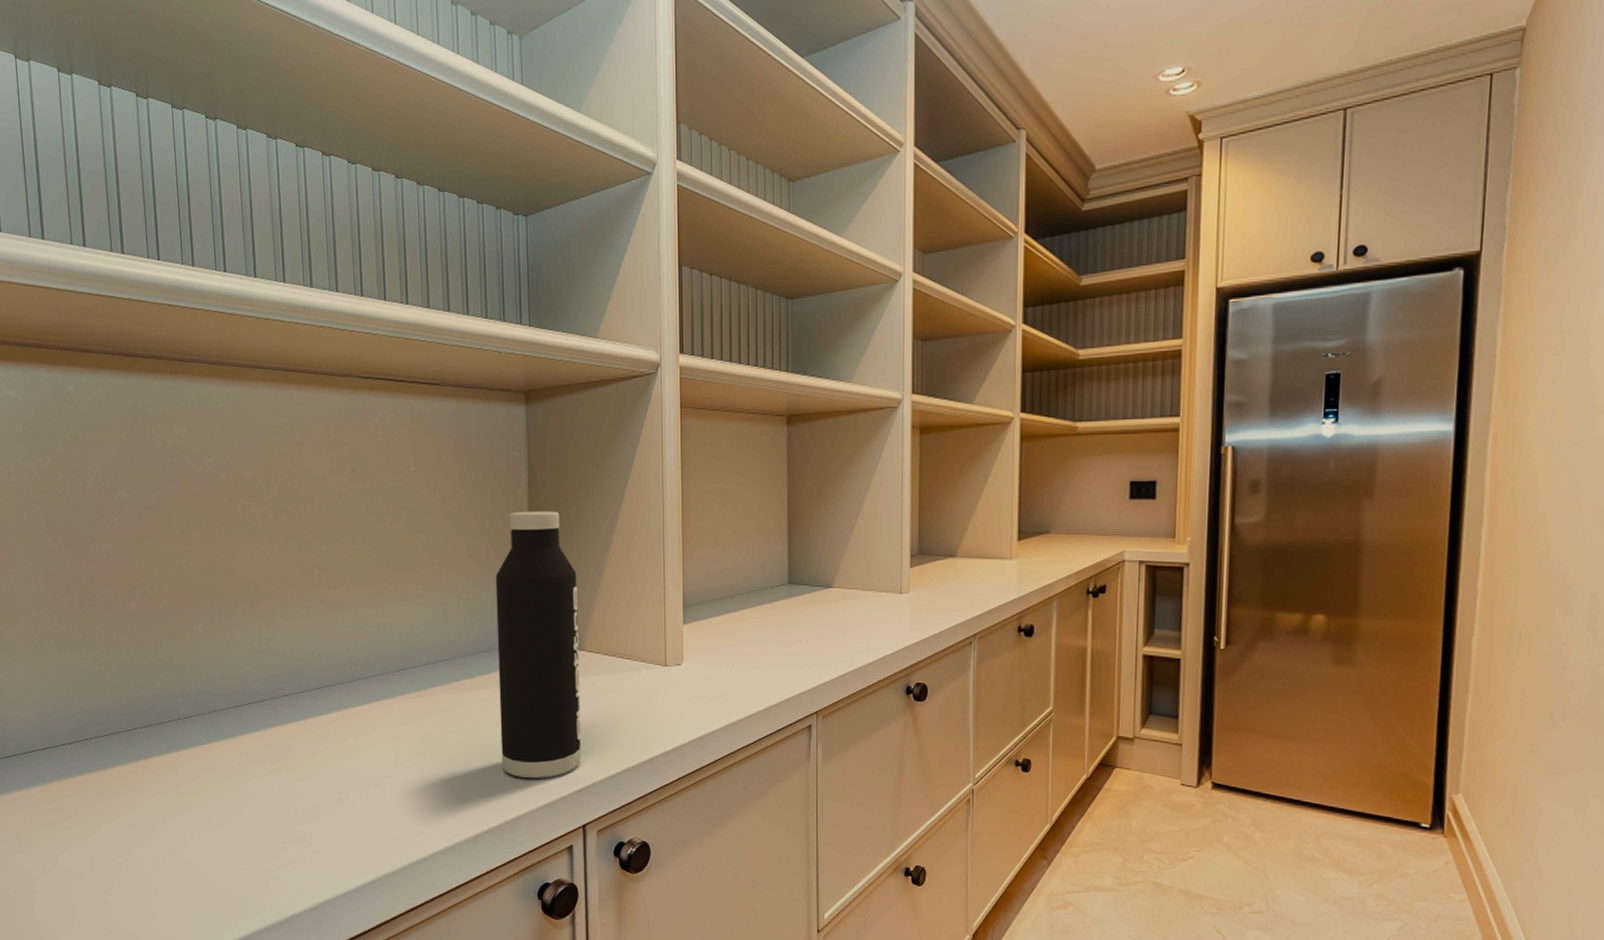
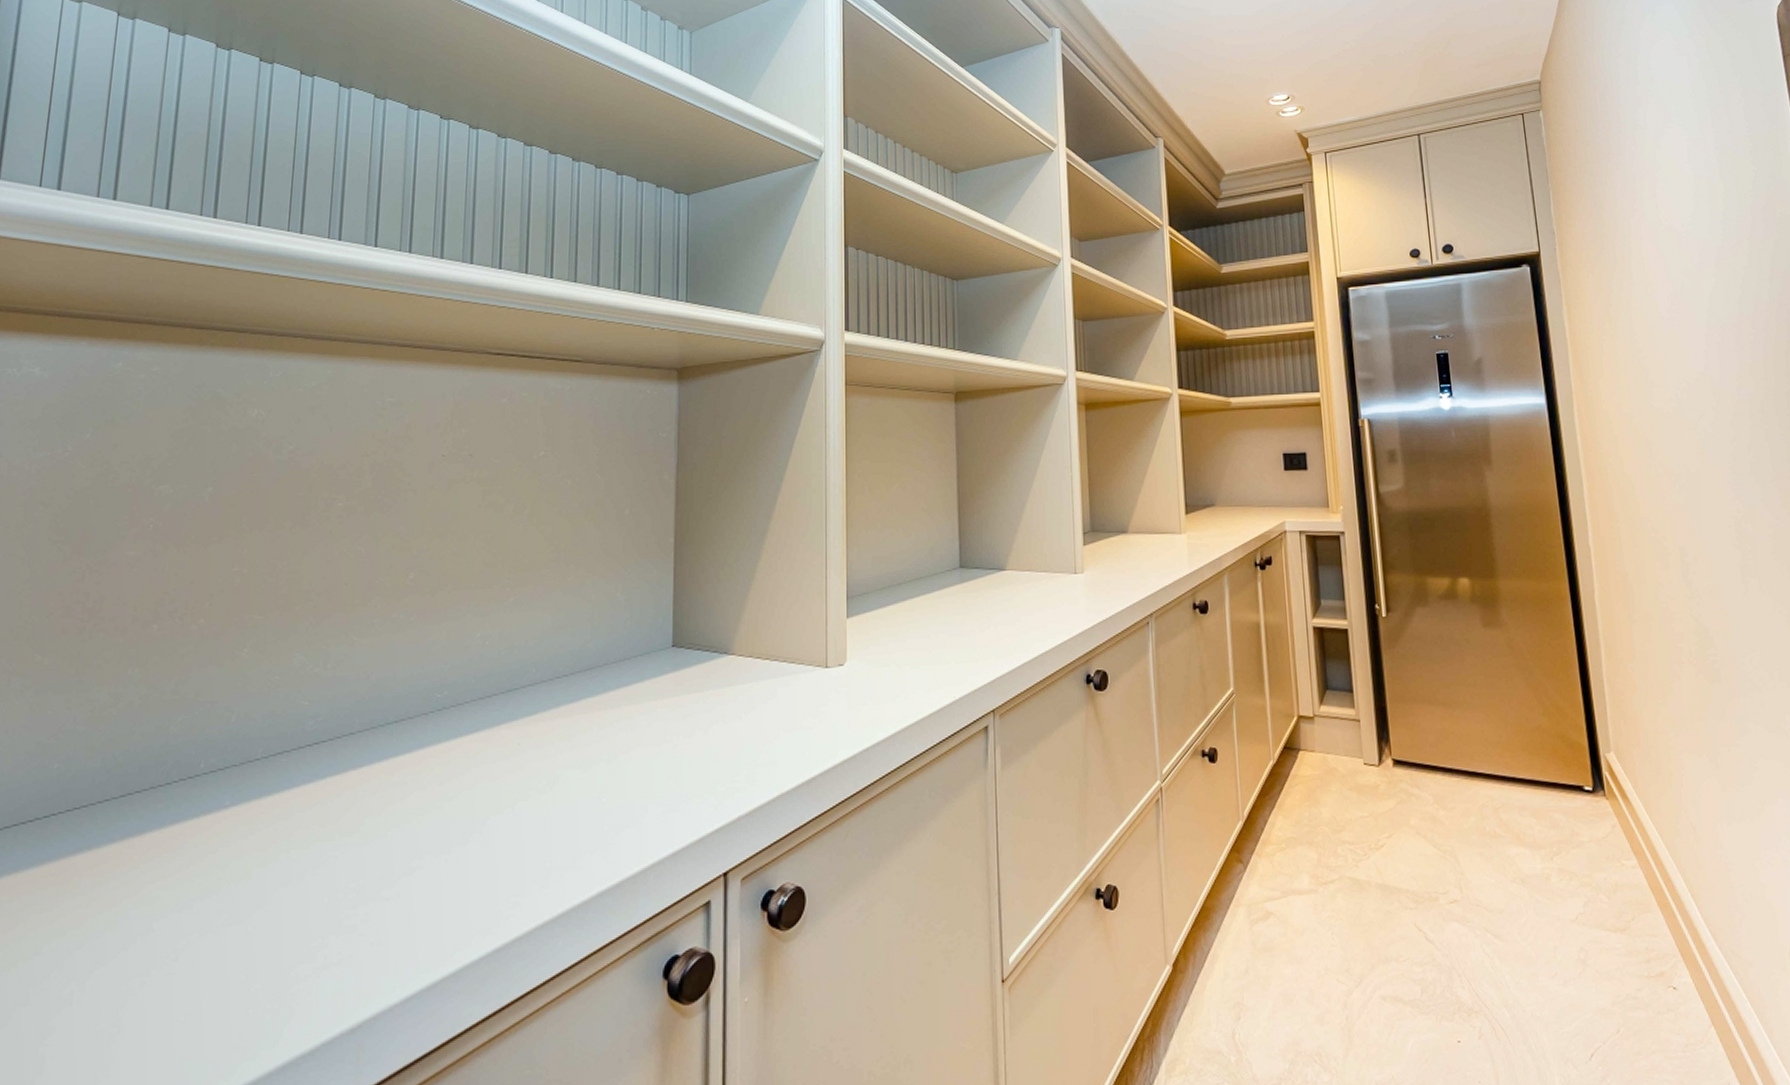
water bottle: present [495,511,582,779] -> none [627,496,728,819]

